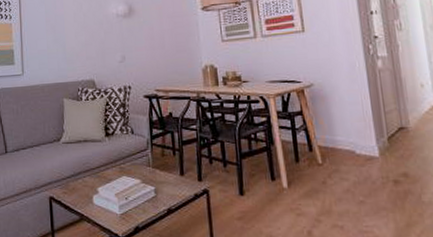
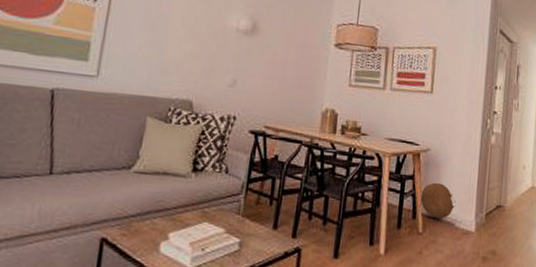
woven basket: none [313,114,353,149] -> present [420,182,457,219]

